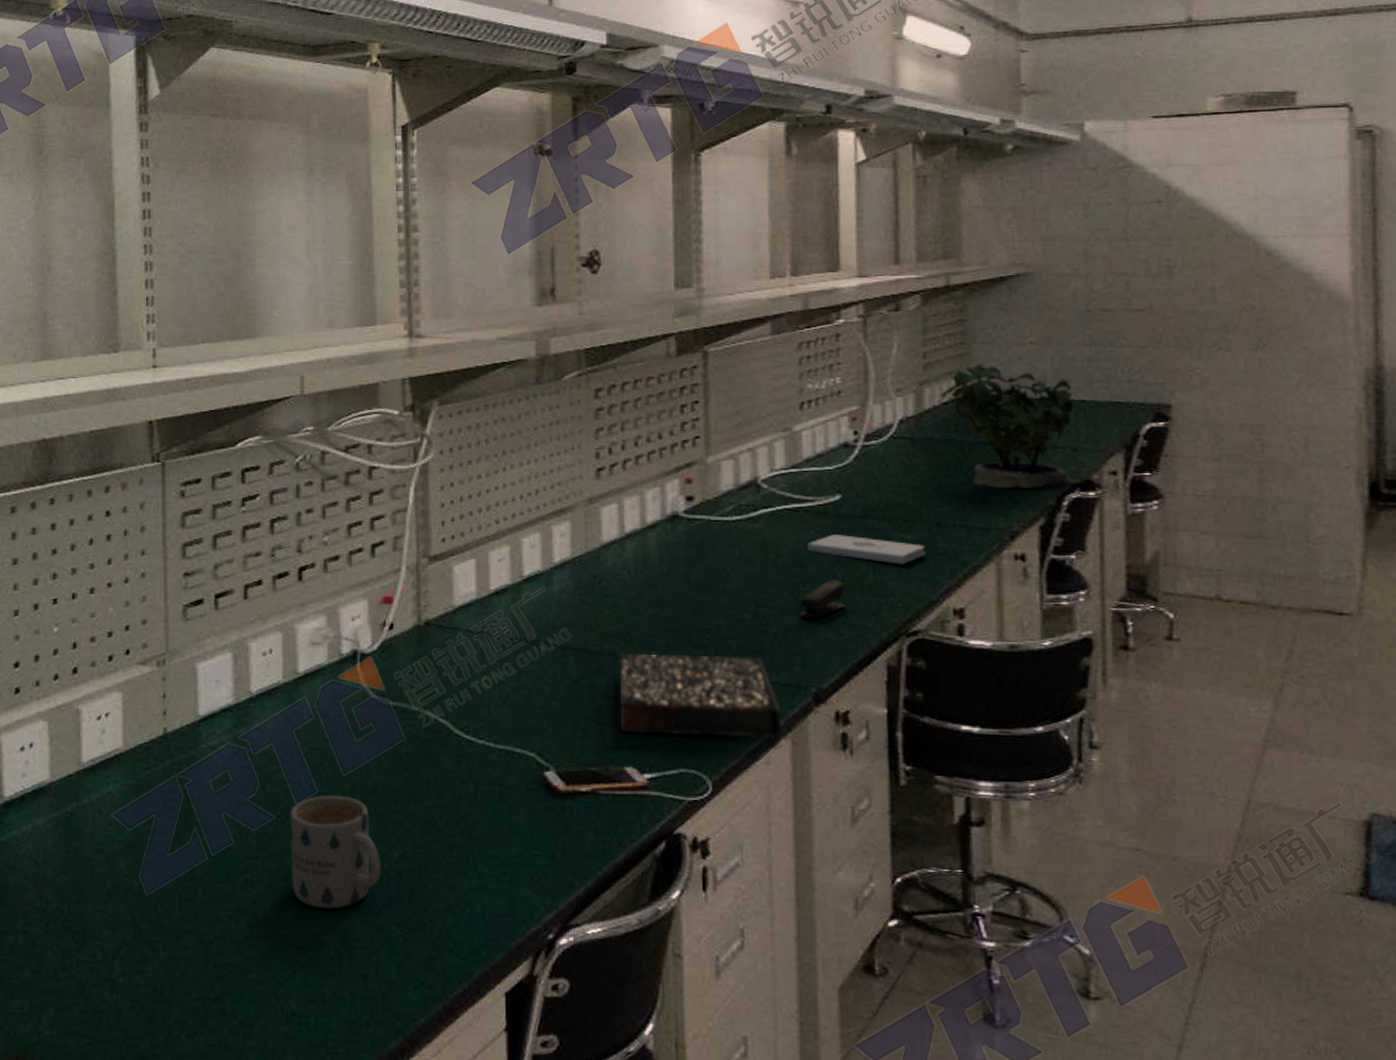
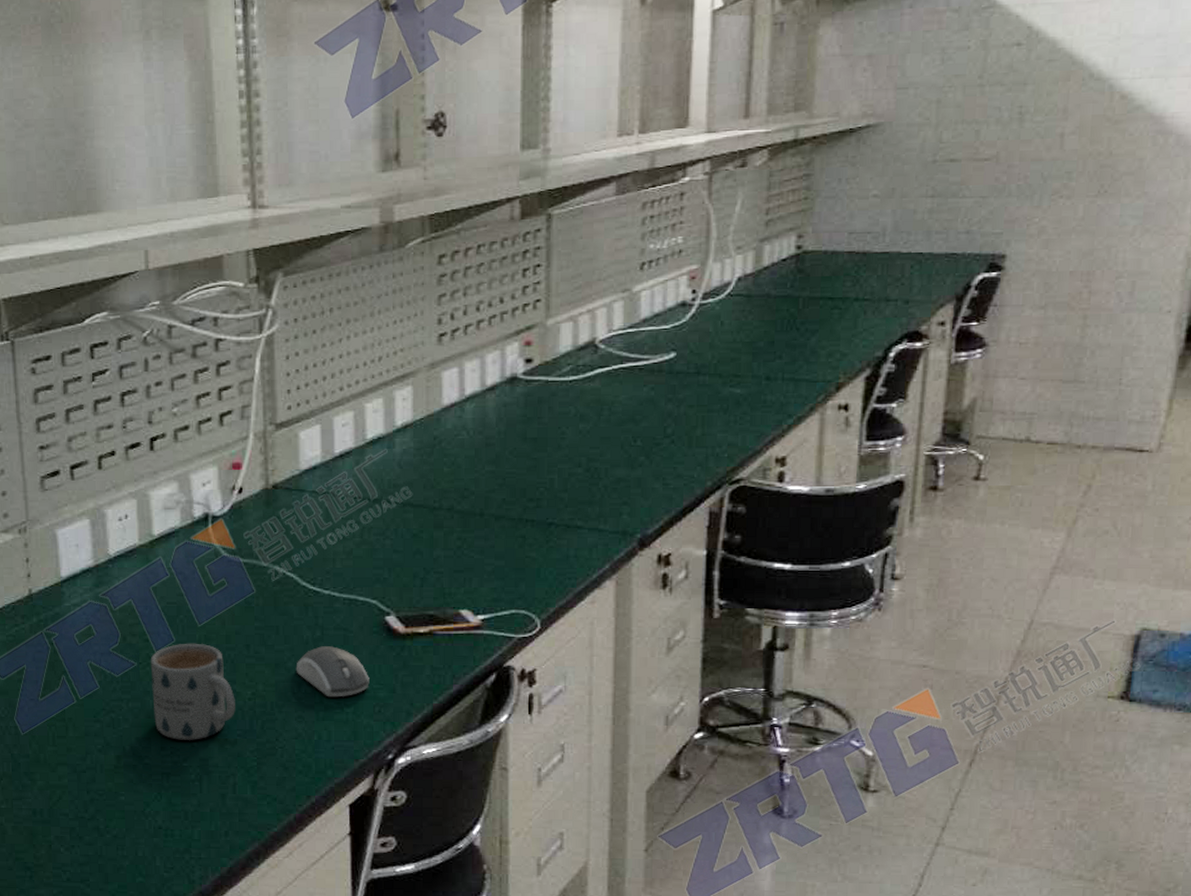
computer mouse: none [447,803,528,864] -> present [296,646,370,698]
book: present [619,652,782,739] -> none [456,507,608,580]
stapler: present [800,580,846,618] -> none [630,434,674,470]
notepad: present [807,533,925,565] -> none [640,390,753,418]
potted plant: present [941,357,1085,489] -> none [780,210,913,343]

